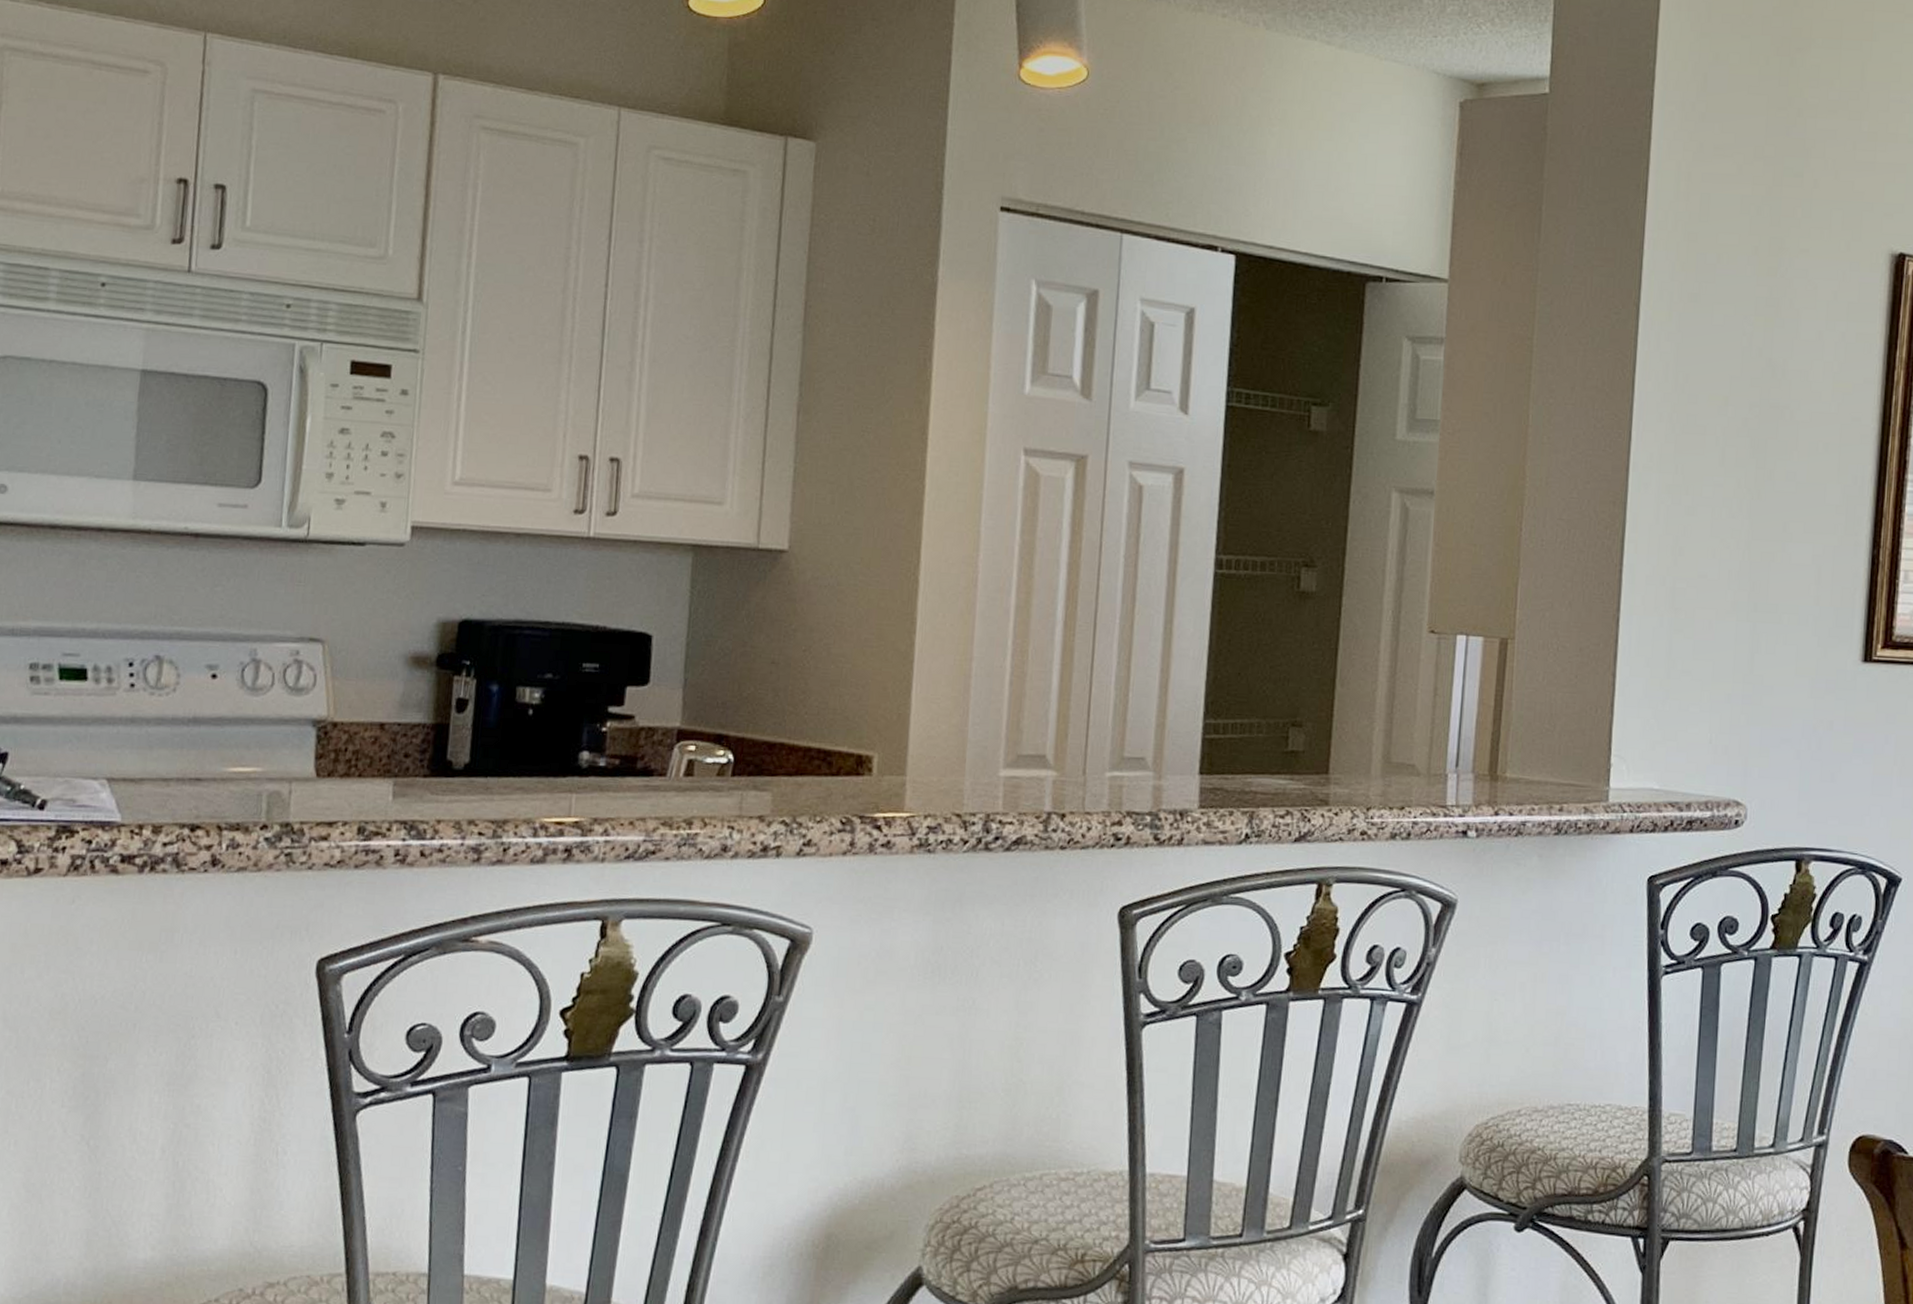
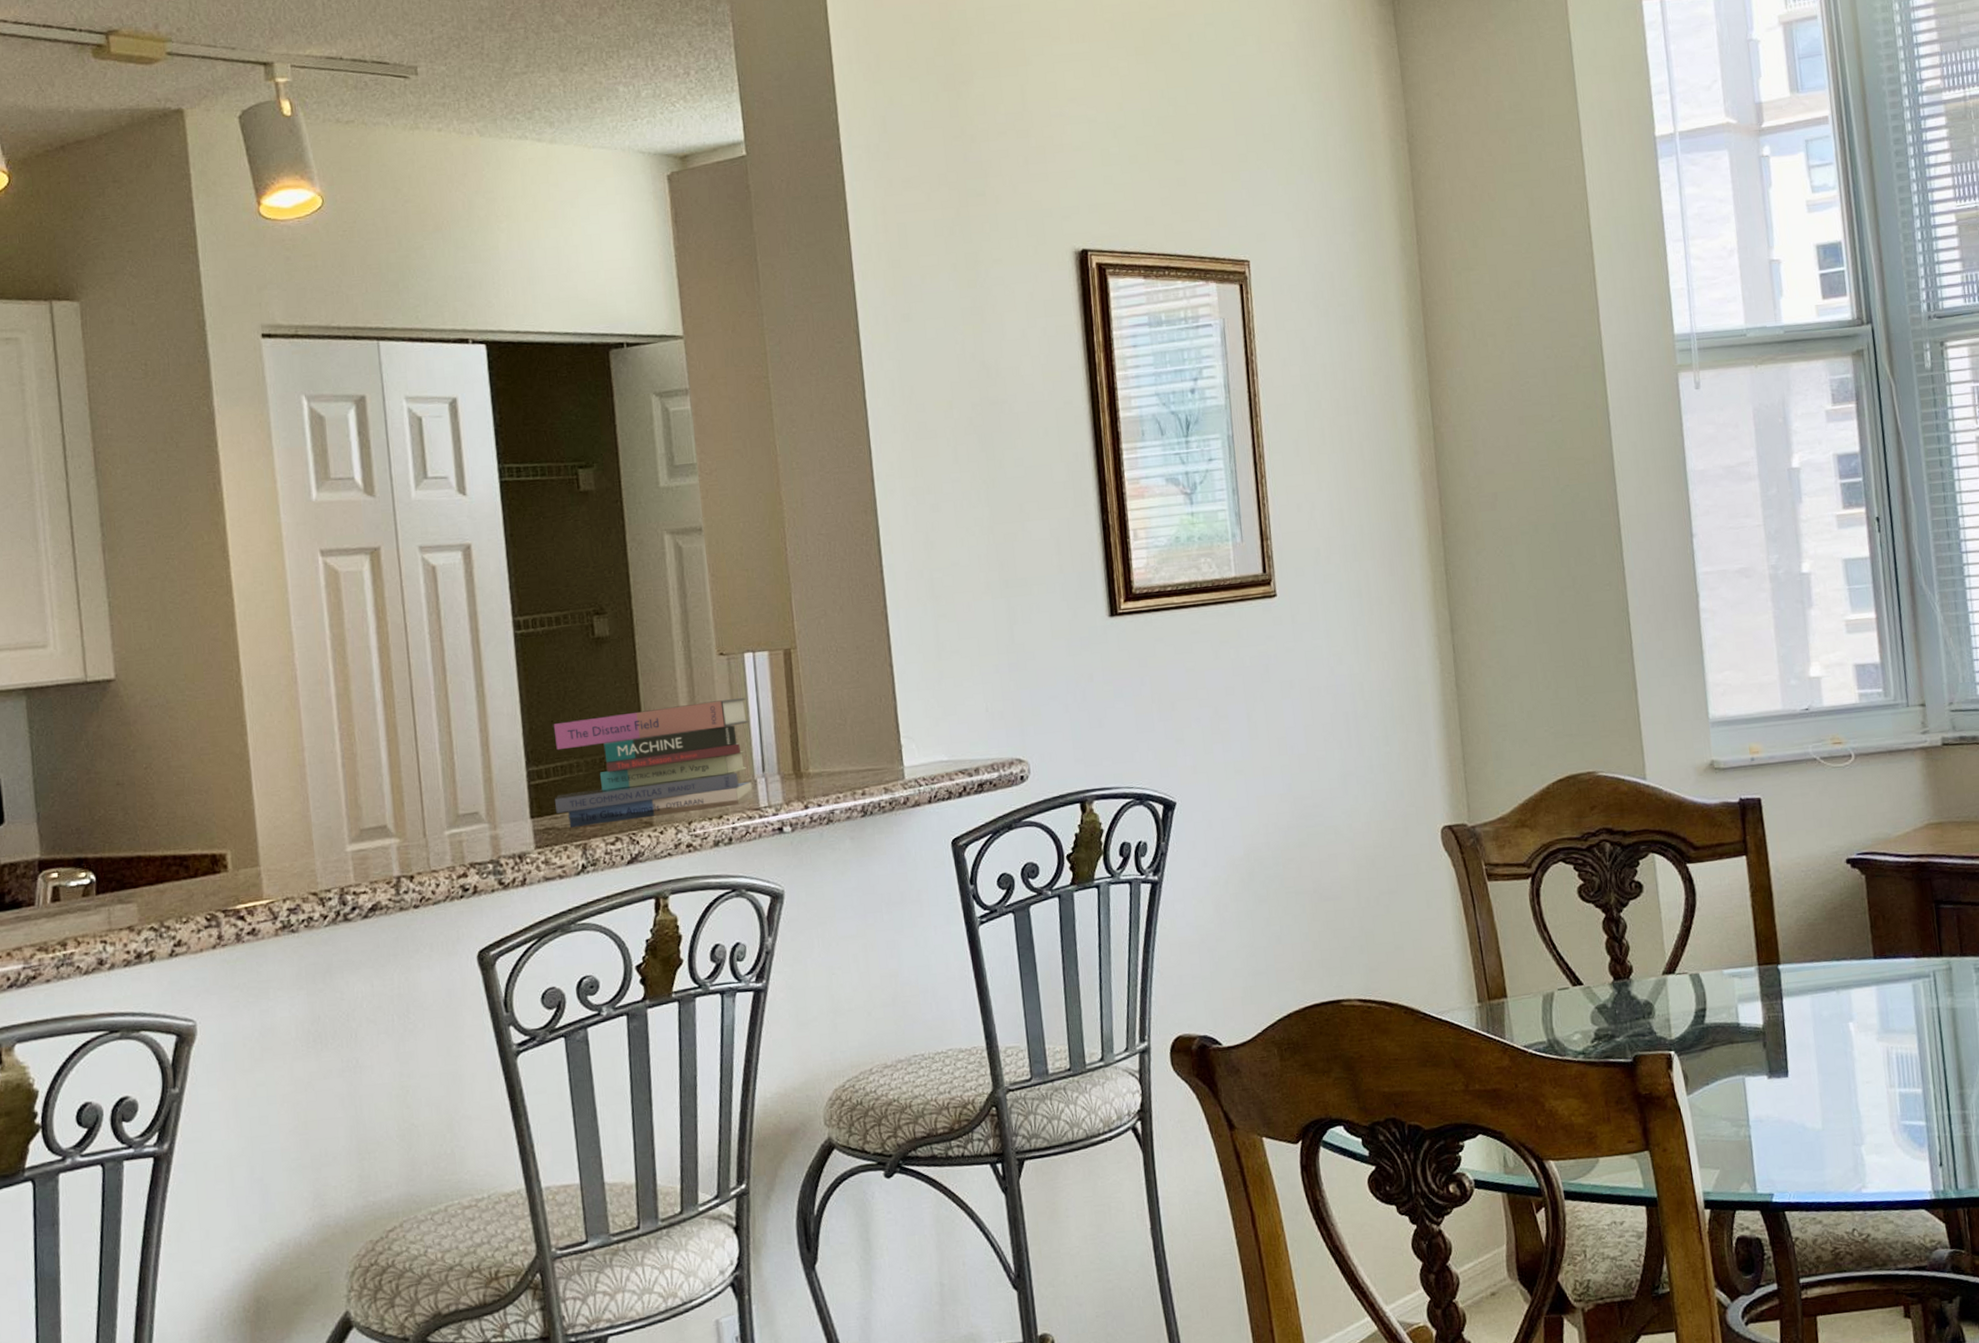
books: none [1227,676,1451,799] -> present [553,698,753,829]

